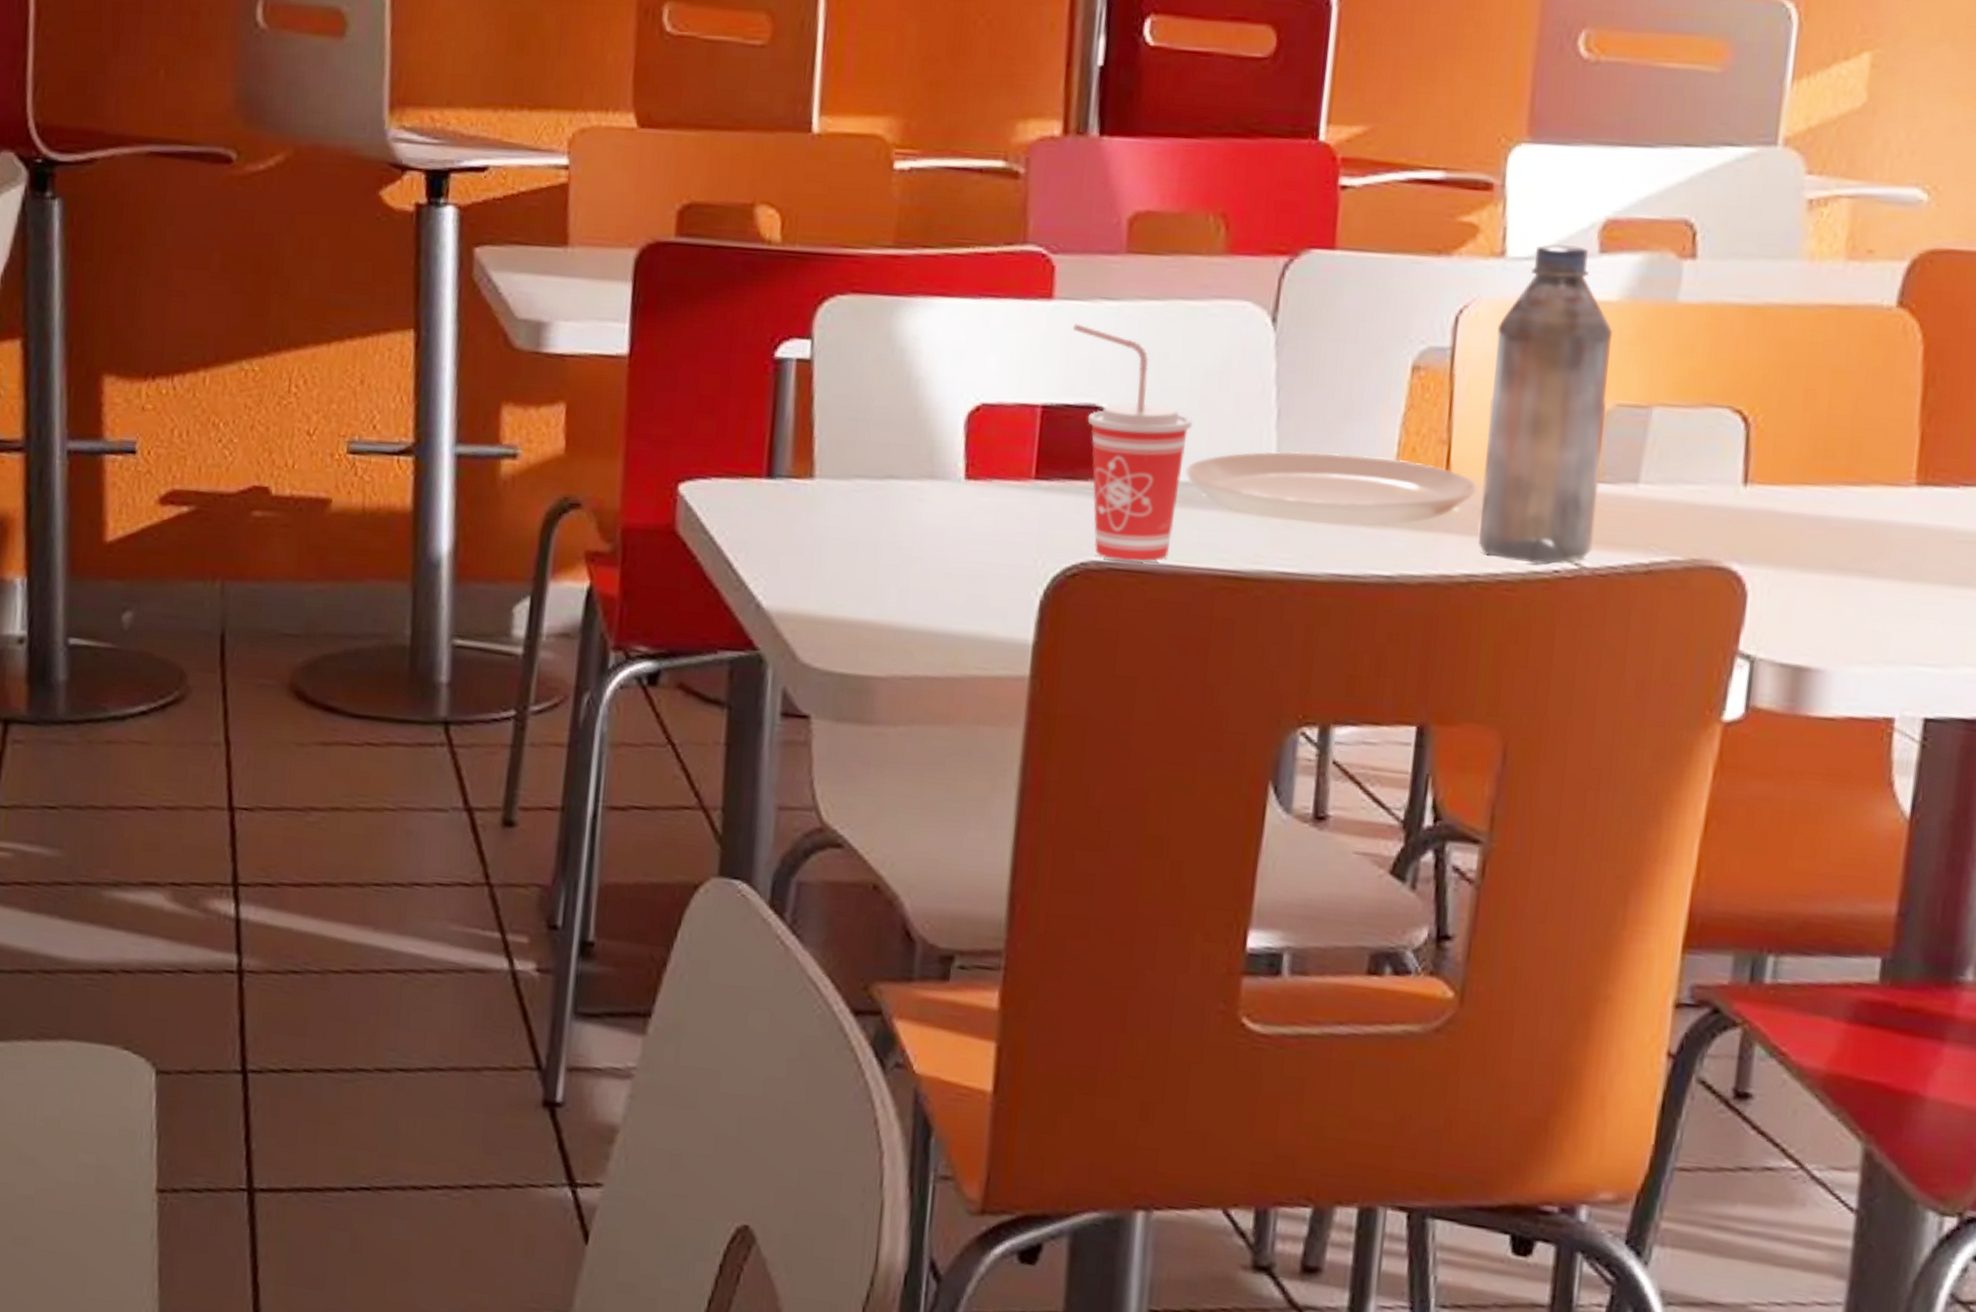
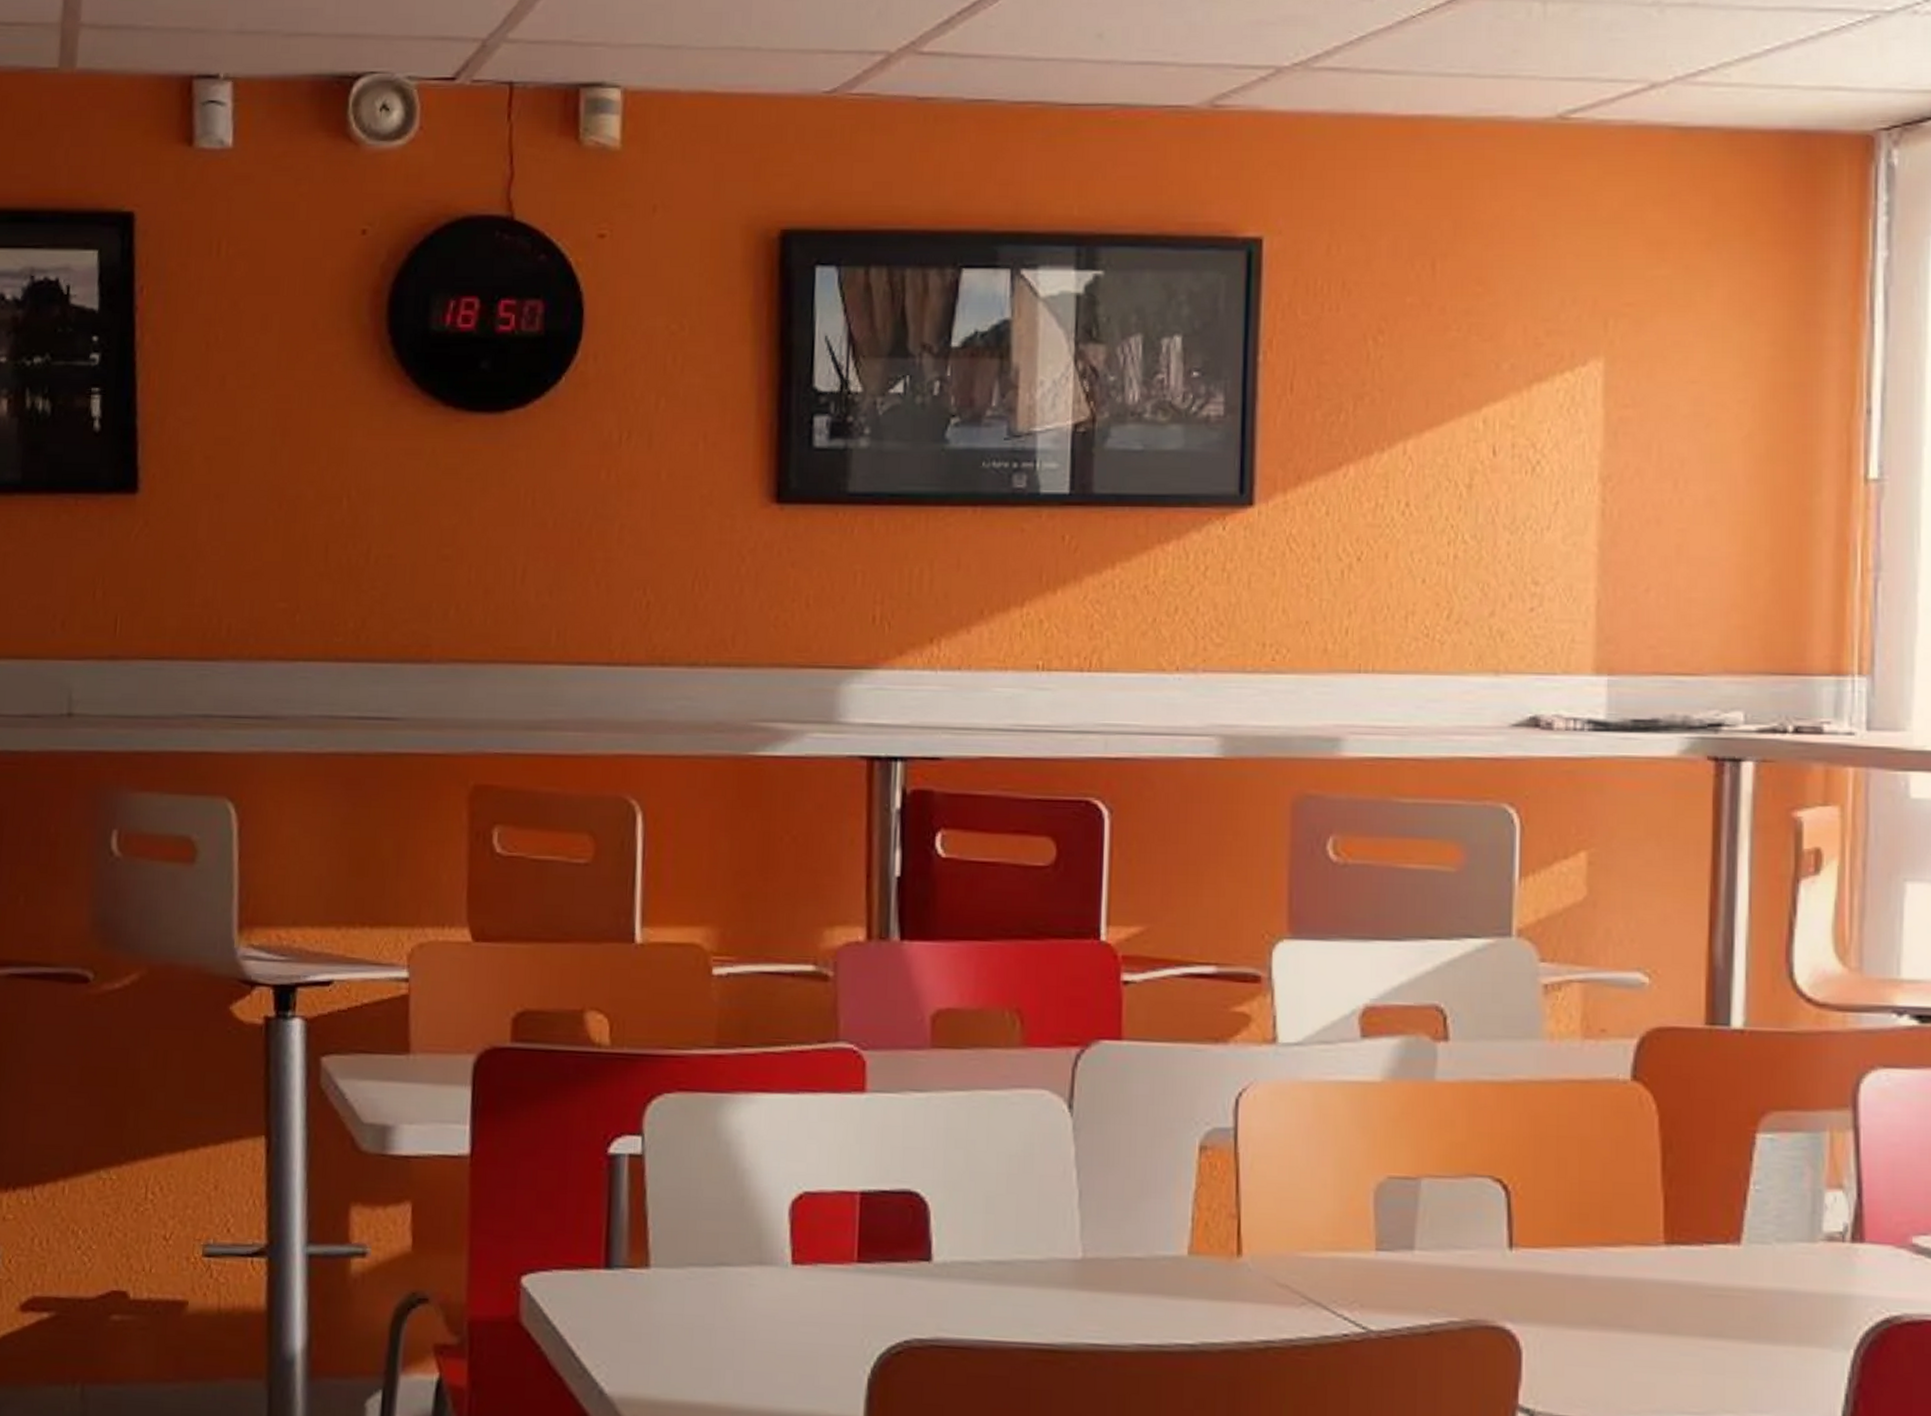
beverage cup: present [1073,323,1193,562] -> none [886,1114,1002,1339]
plate: present [1184,451,1479,526] -> none [996,1228,1268,1298]
water bottle: present [1477,243,1614,564] -> none [1271,1030,1380,1329]

